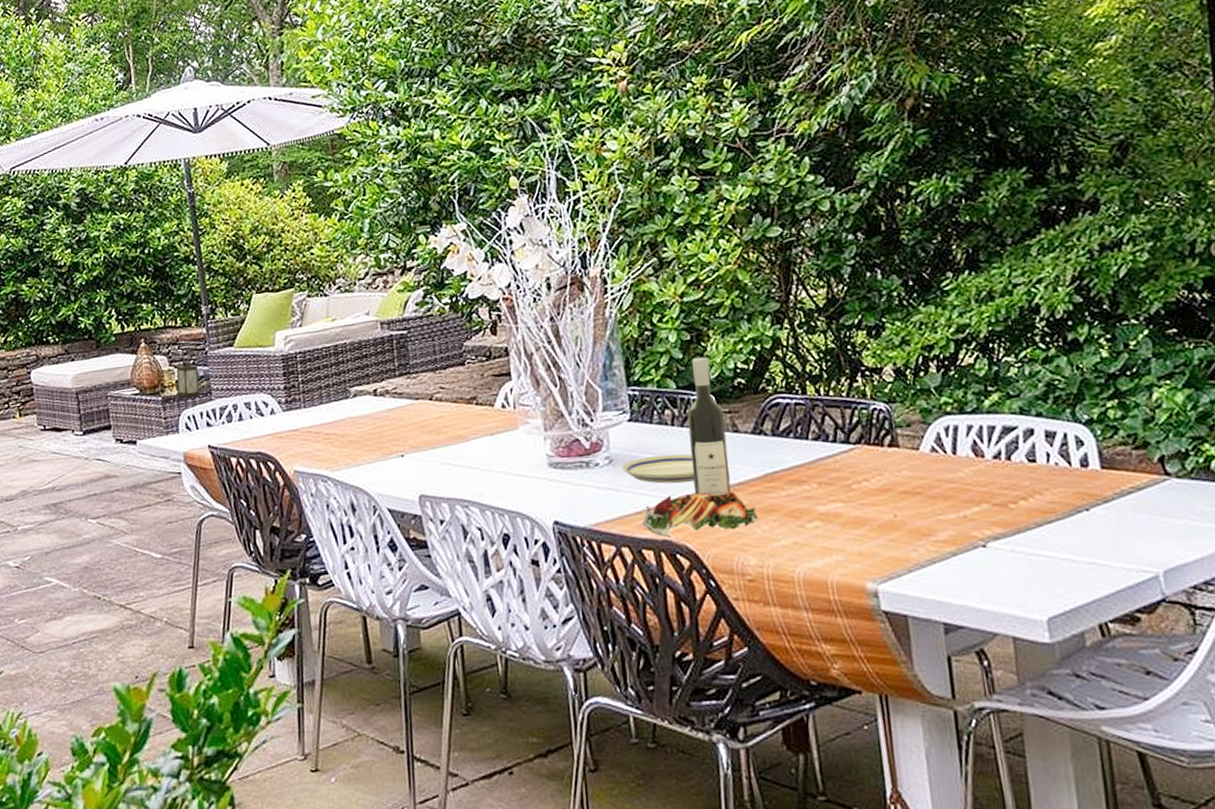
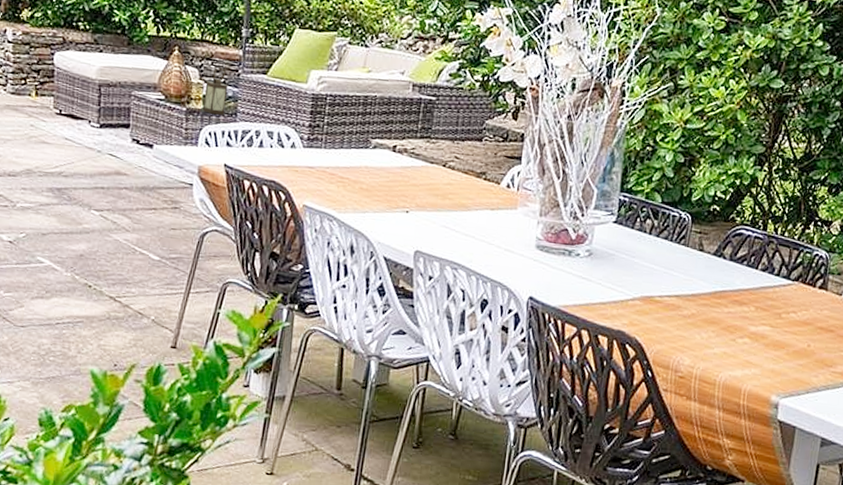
plate: present [622,454,695,484] -> none [599,256,660,286]
salad: present [641,491,759,537] -> none [603,294,701,332]
bottle: present [687,356,731,503] -> none [654,179,696,307]

